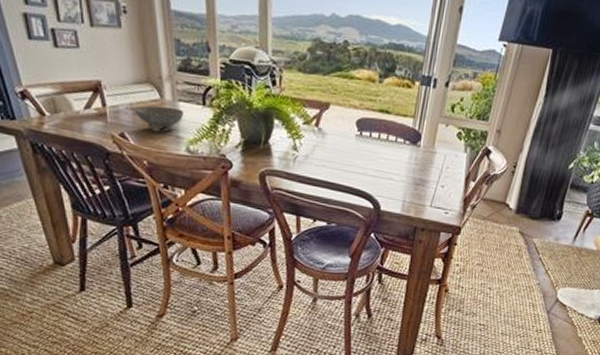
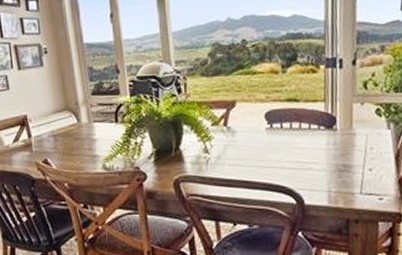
bowl: present [134,105,184,132] -> none [55,129,99,154]

